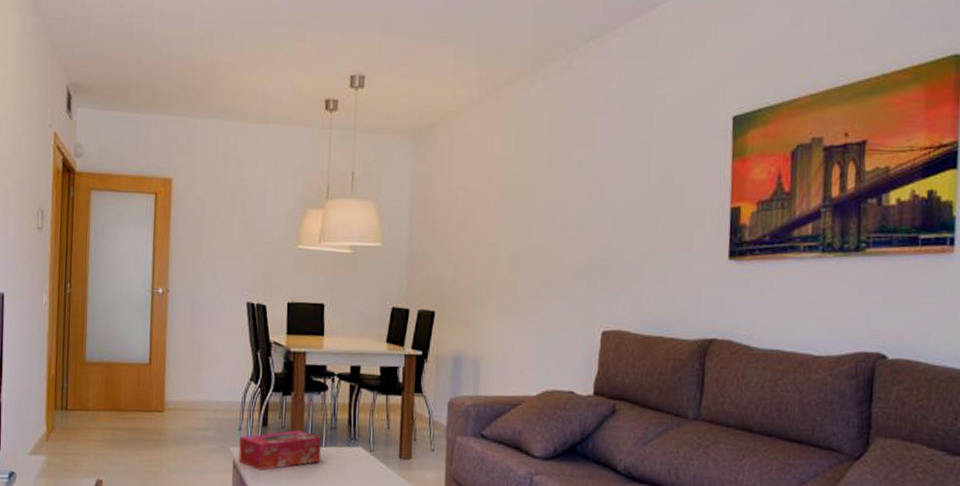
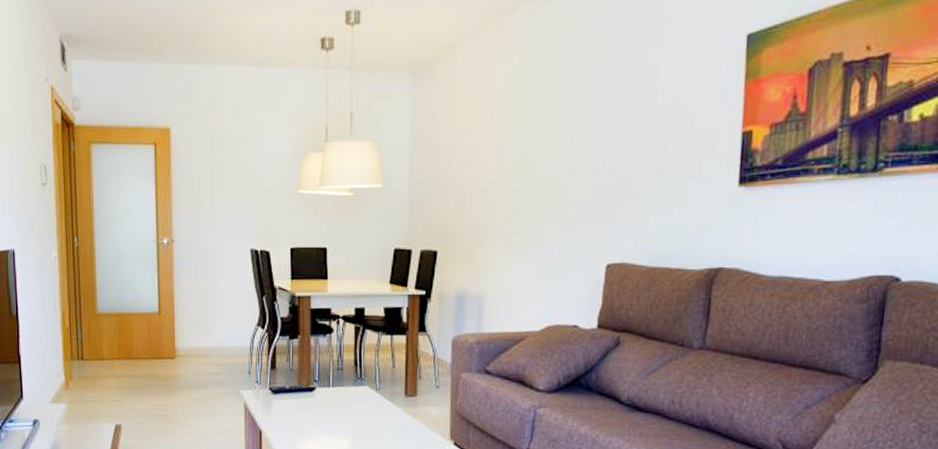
tissue box: present [238,429,322,471] -> none [249,371,329,411]

